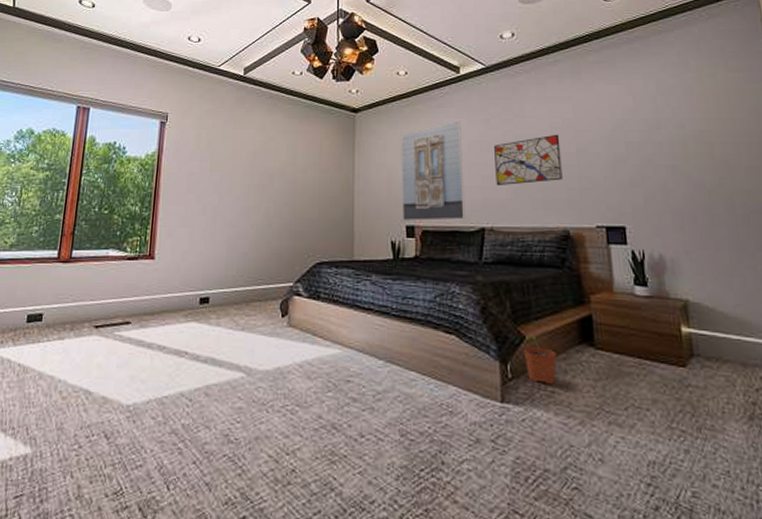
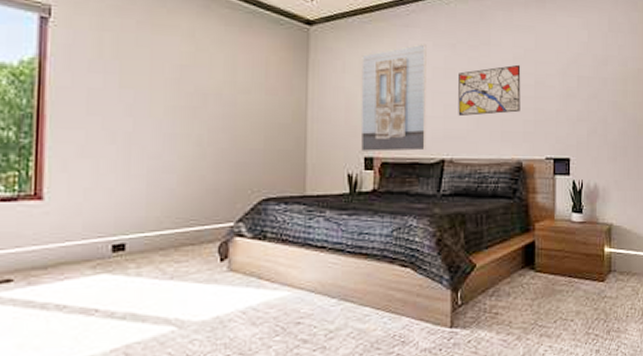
plant pot: present [523,336,557,385] -> none [473,264,502,308]

